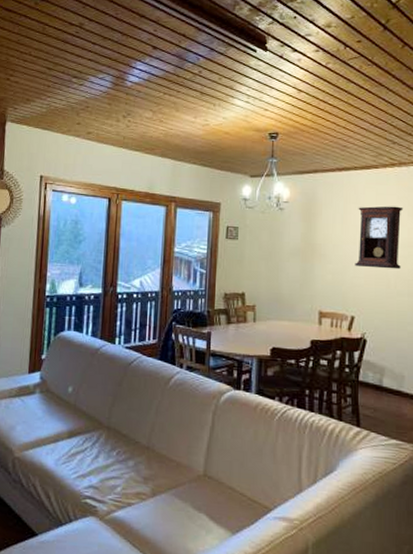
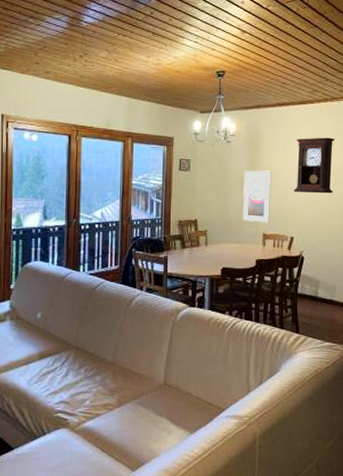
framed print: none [295,240,330,299] -> present [242,170,272,223]

